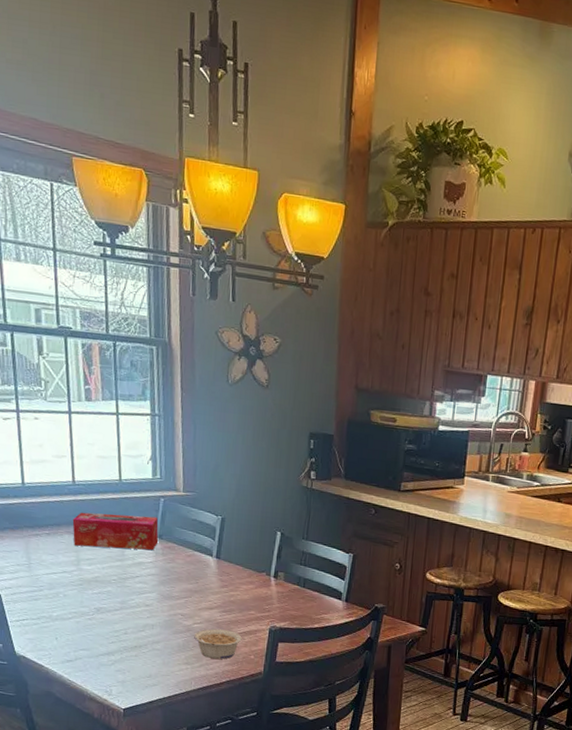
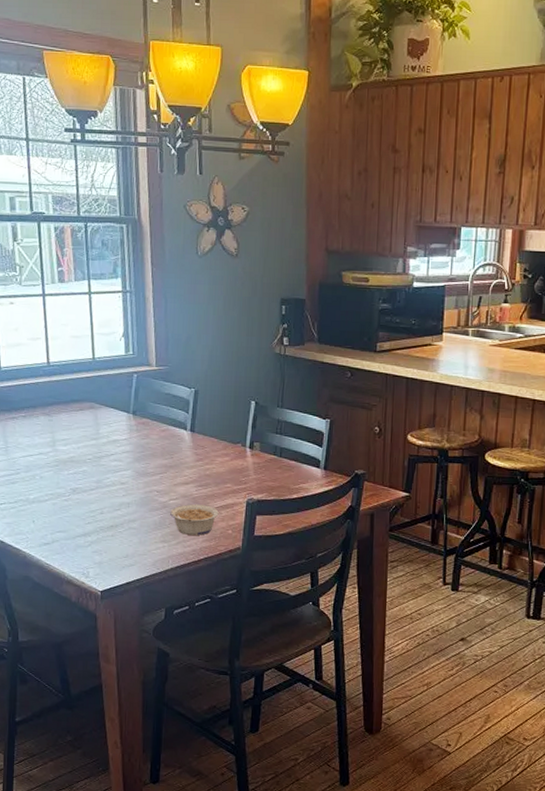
tissue box: present [72,512,159,550] -> none [47,392,133,427]

